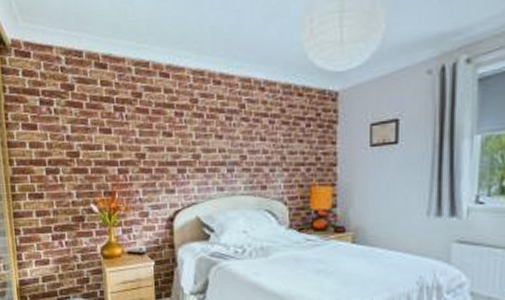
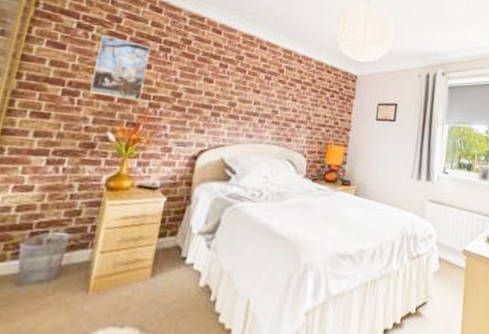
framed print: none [62,105,110,170] -> present [90,34,151,101]

